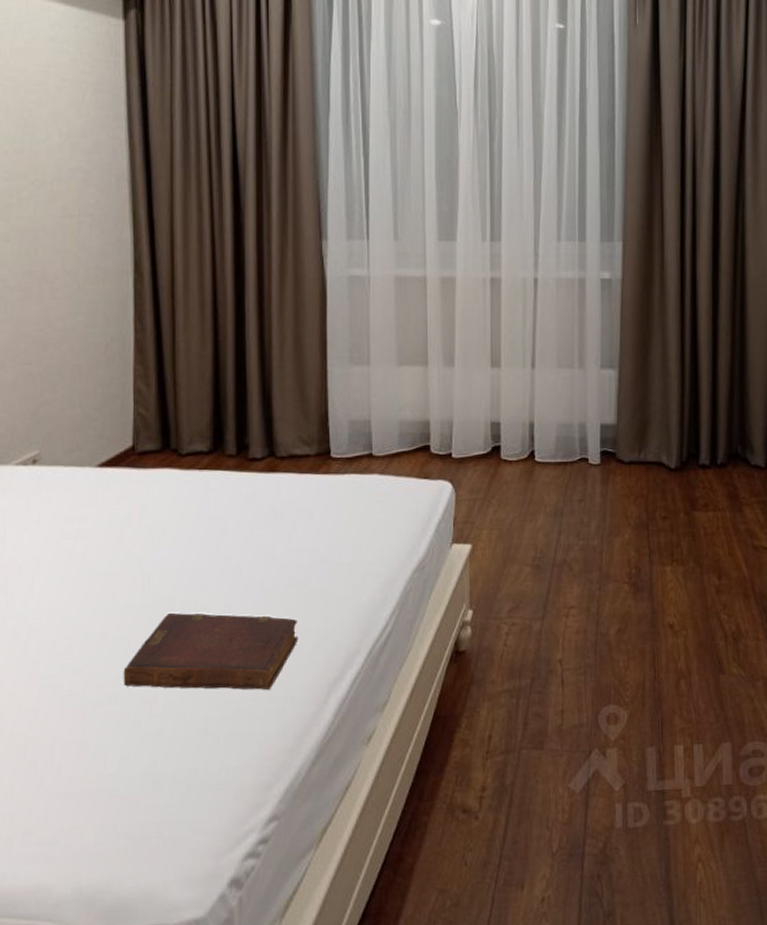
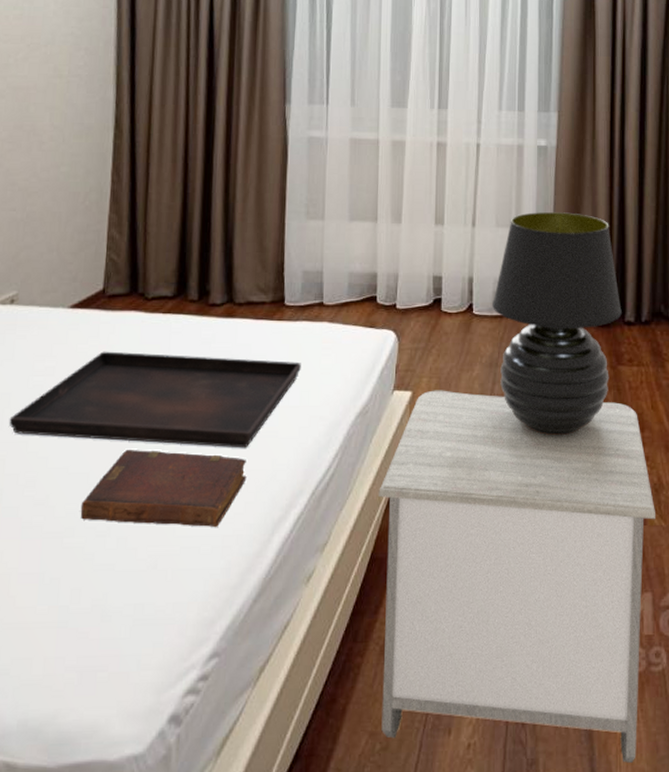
serving tray: none [40,511,351,609] -> present [8,351,301,448]
nightstand: none [440,542,734,911] -> present [378,390,655,763]
table lamp: none [556,350,696,586] -> present [492,212,622,436]

